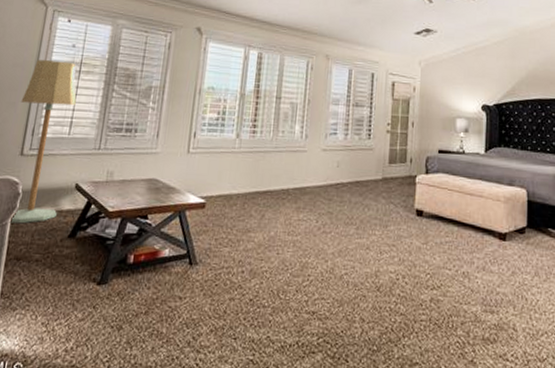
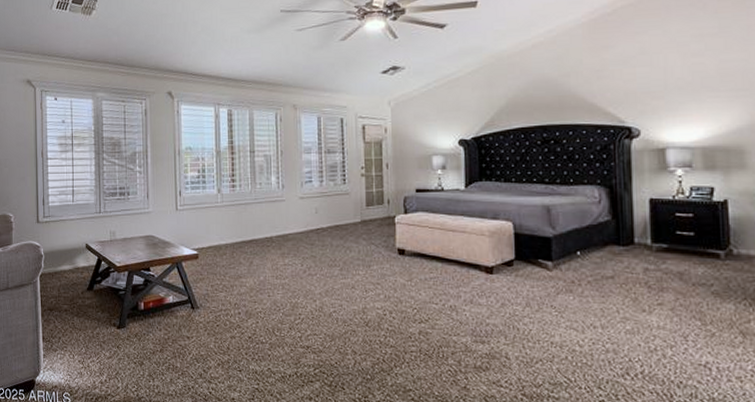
floor lamp: present [9,60,76,224] -> none [29,136,75,281]

